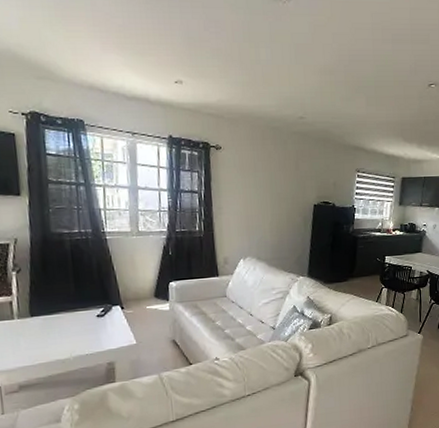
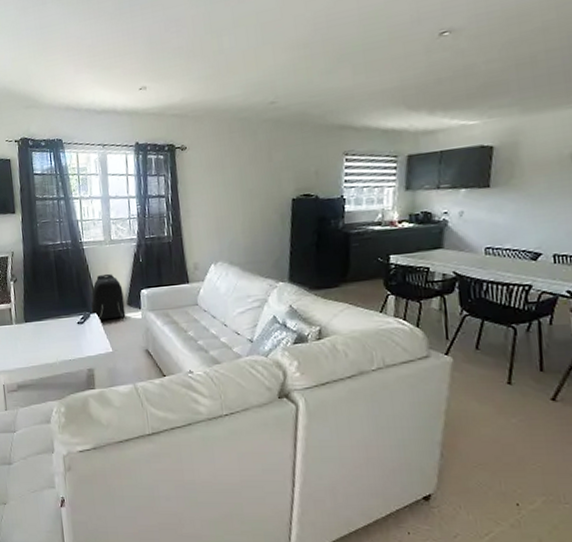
backpack: none [113,265,152,313] -> present [91,273,126,320]

